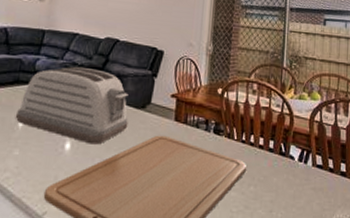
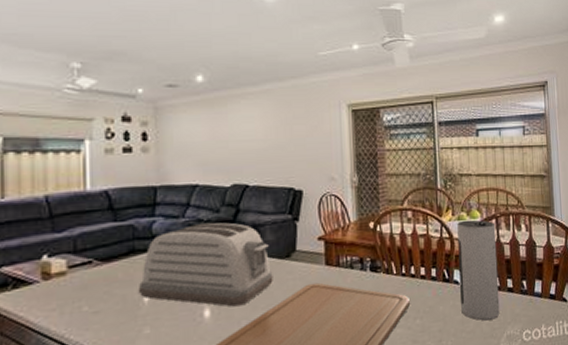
speaker: none [294,100,334,200] -> present [457,219,500,321]

